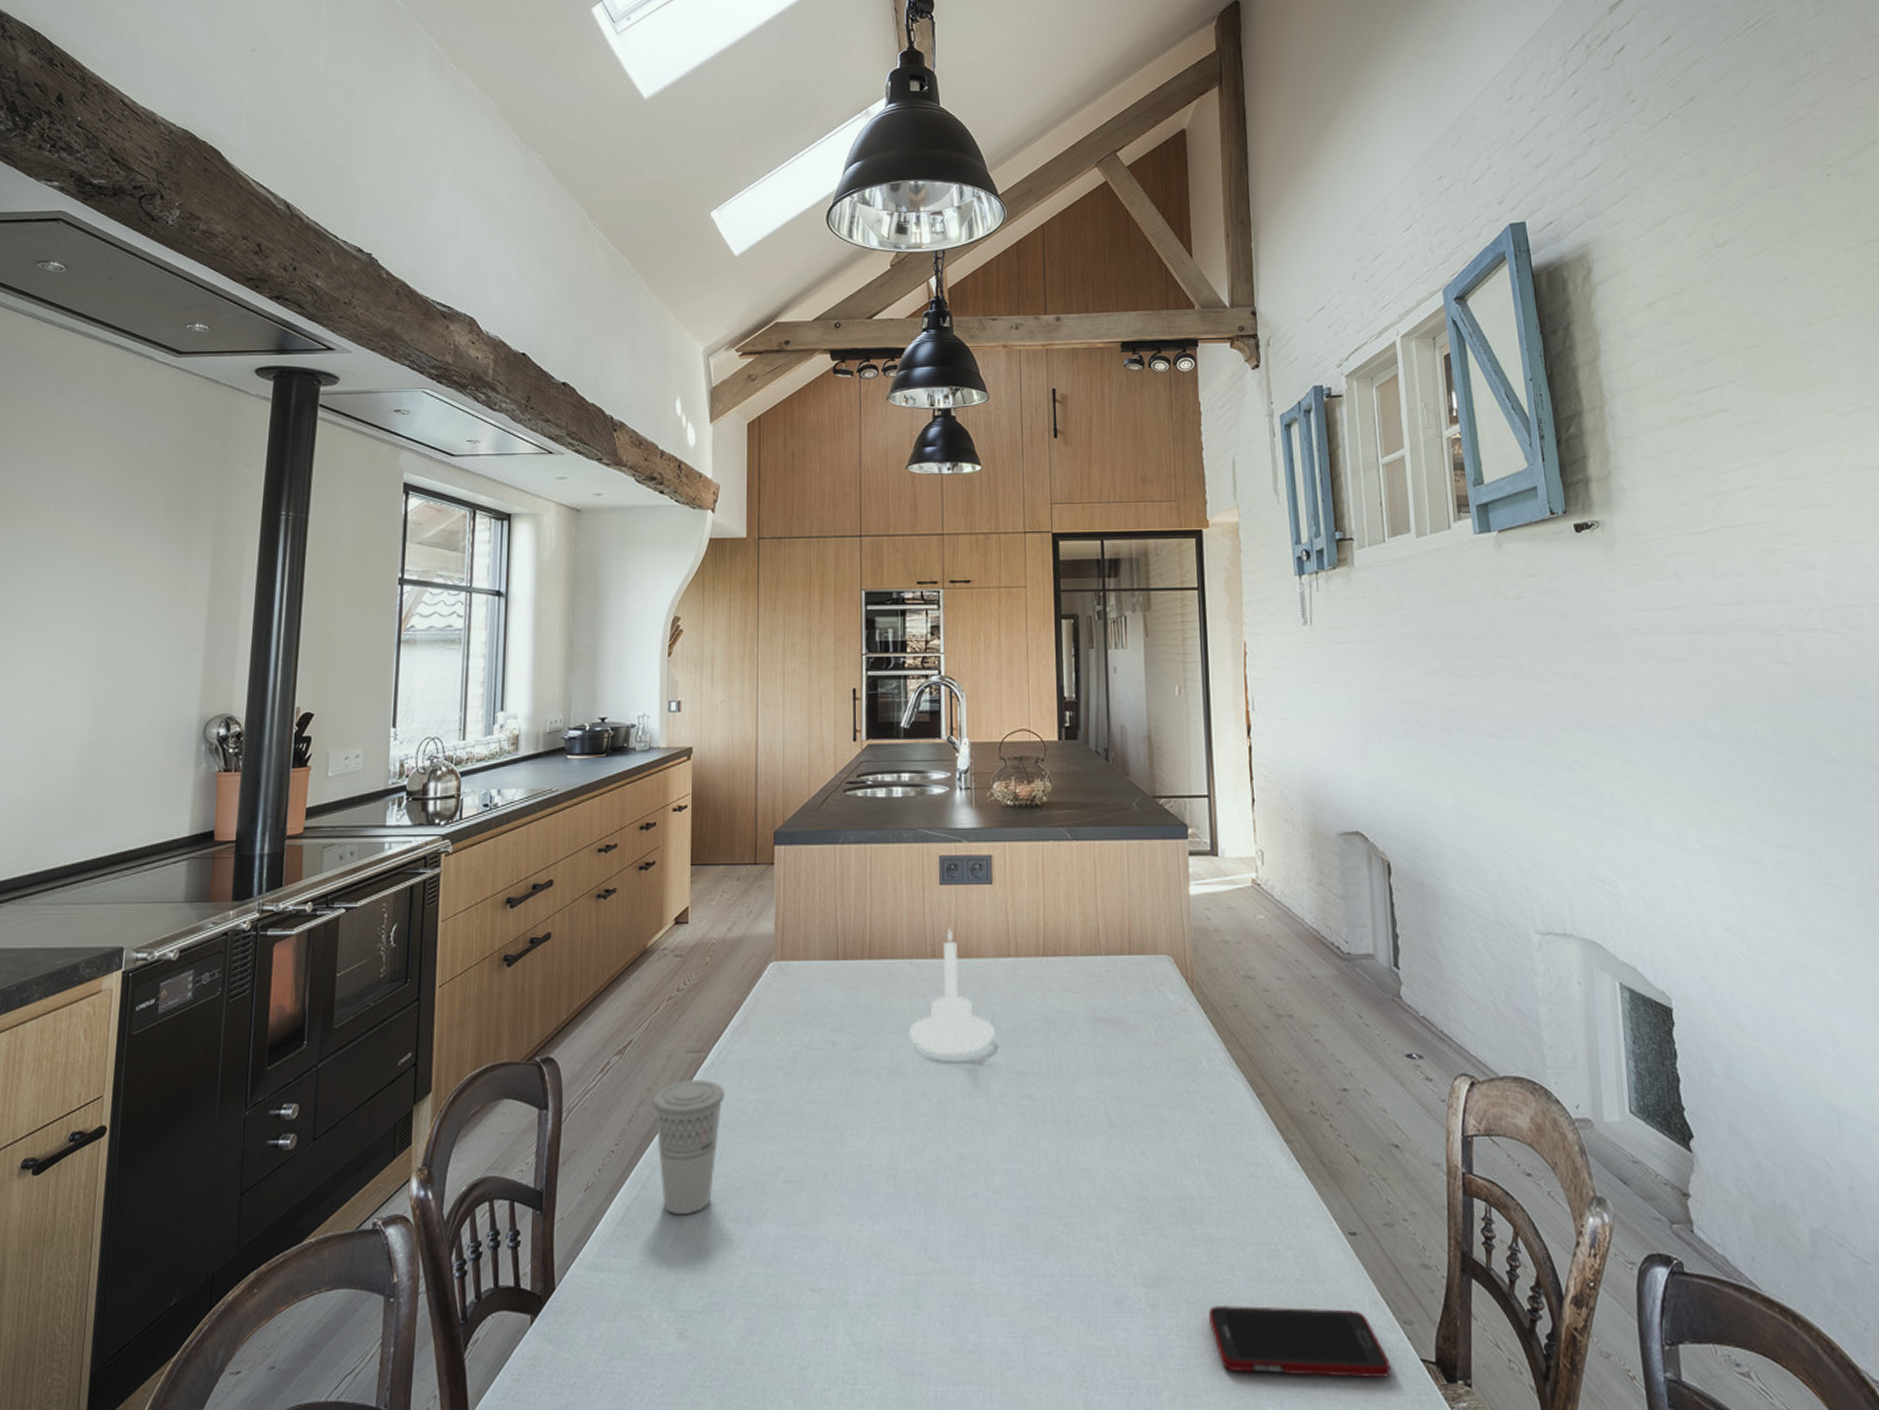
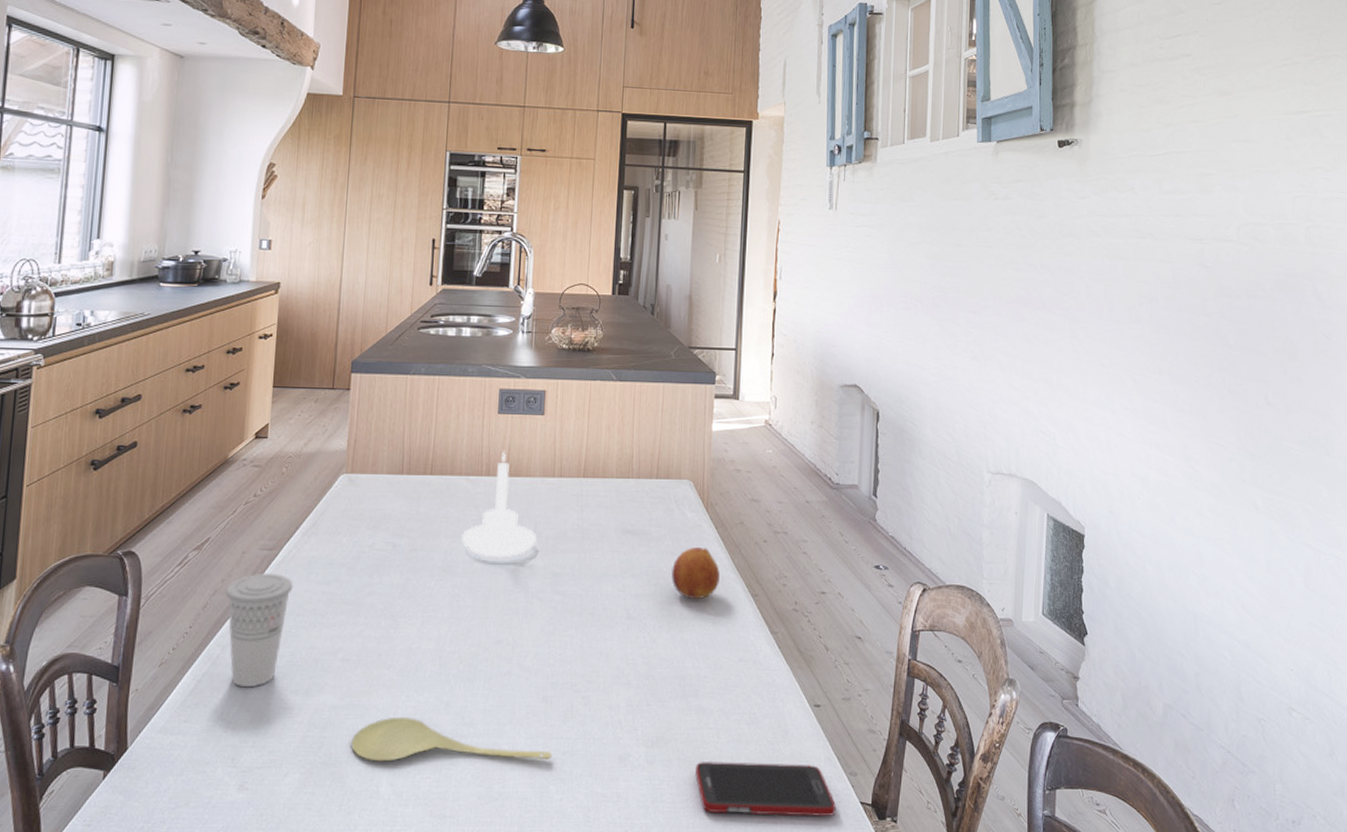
spoon: none [801,1249,1034,1305] -> present [351,716,552,762]
fruit: none [1157,1036,1216,1102] -> present [671,546,720,600]

